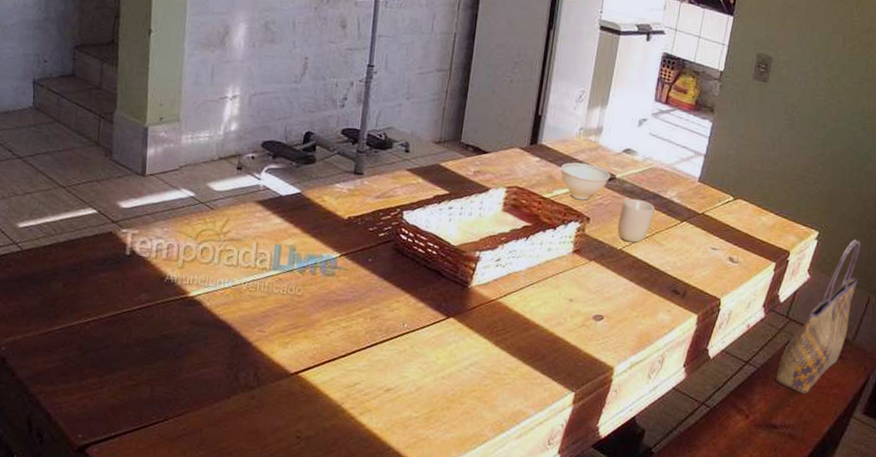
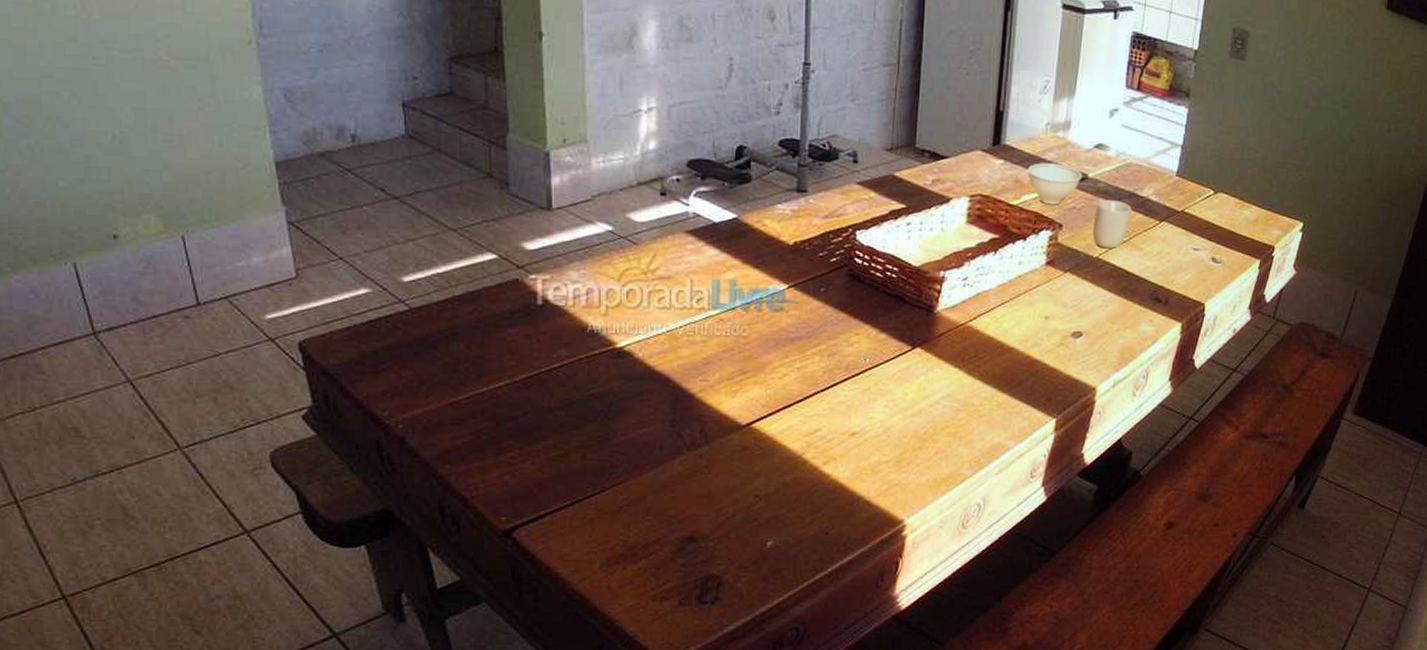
tote bag: present [775,240,861,394] -> none [1264,229,1347,399]

